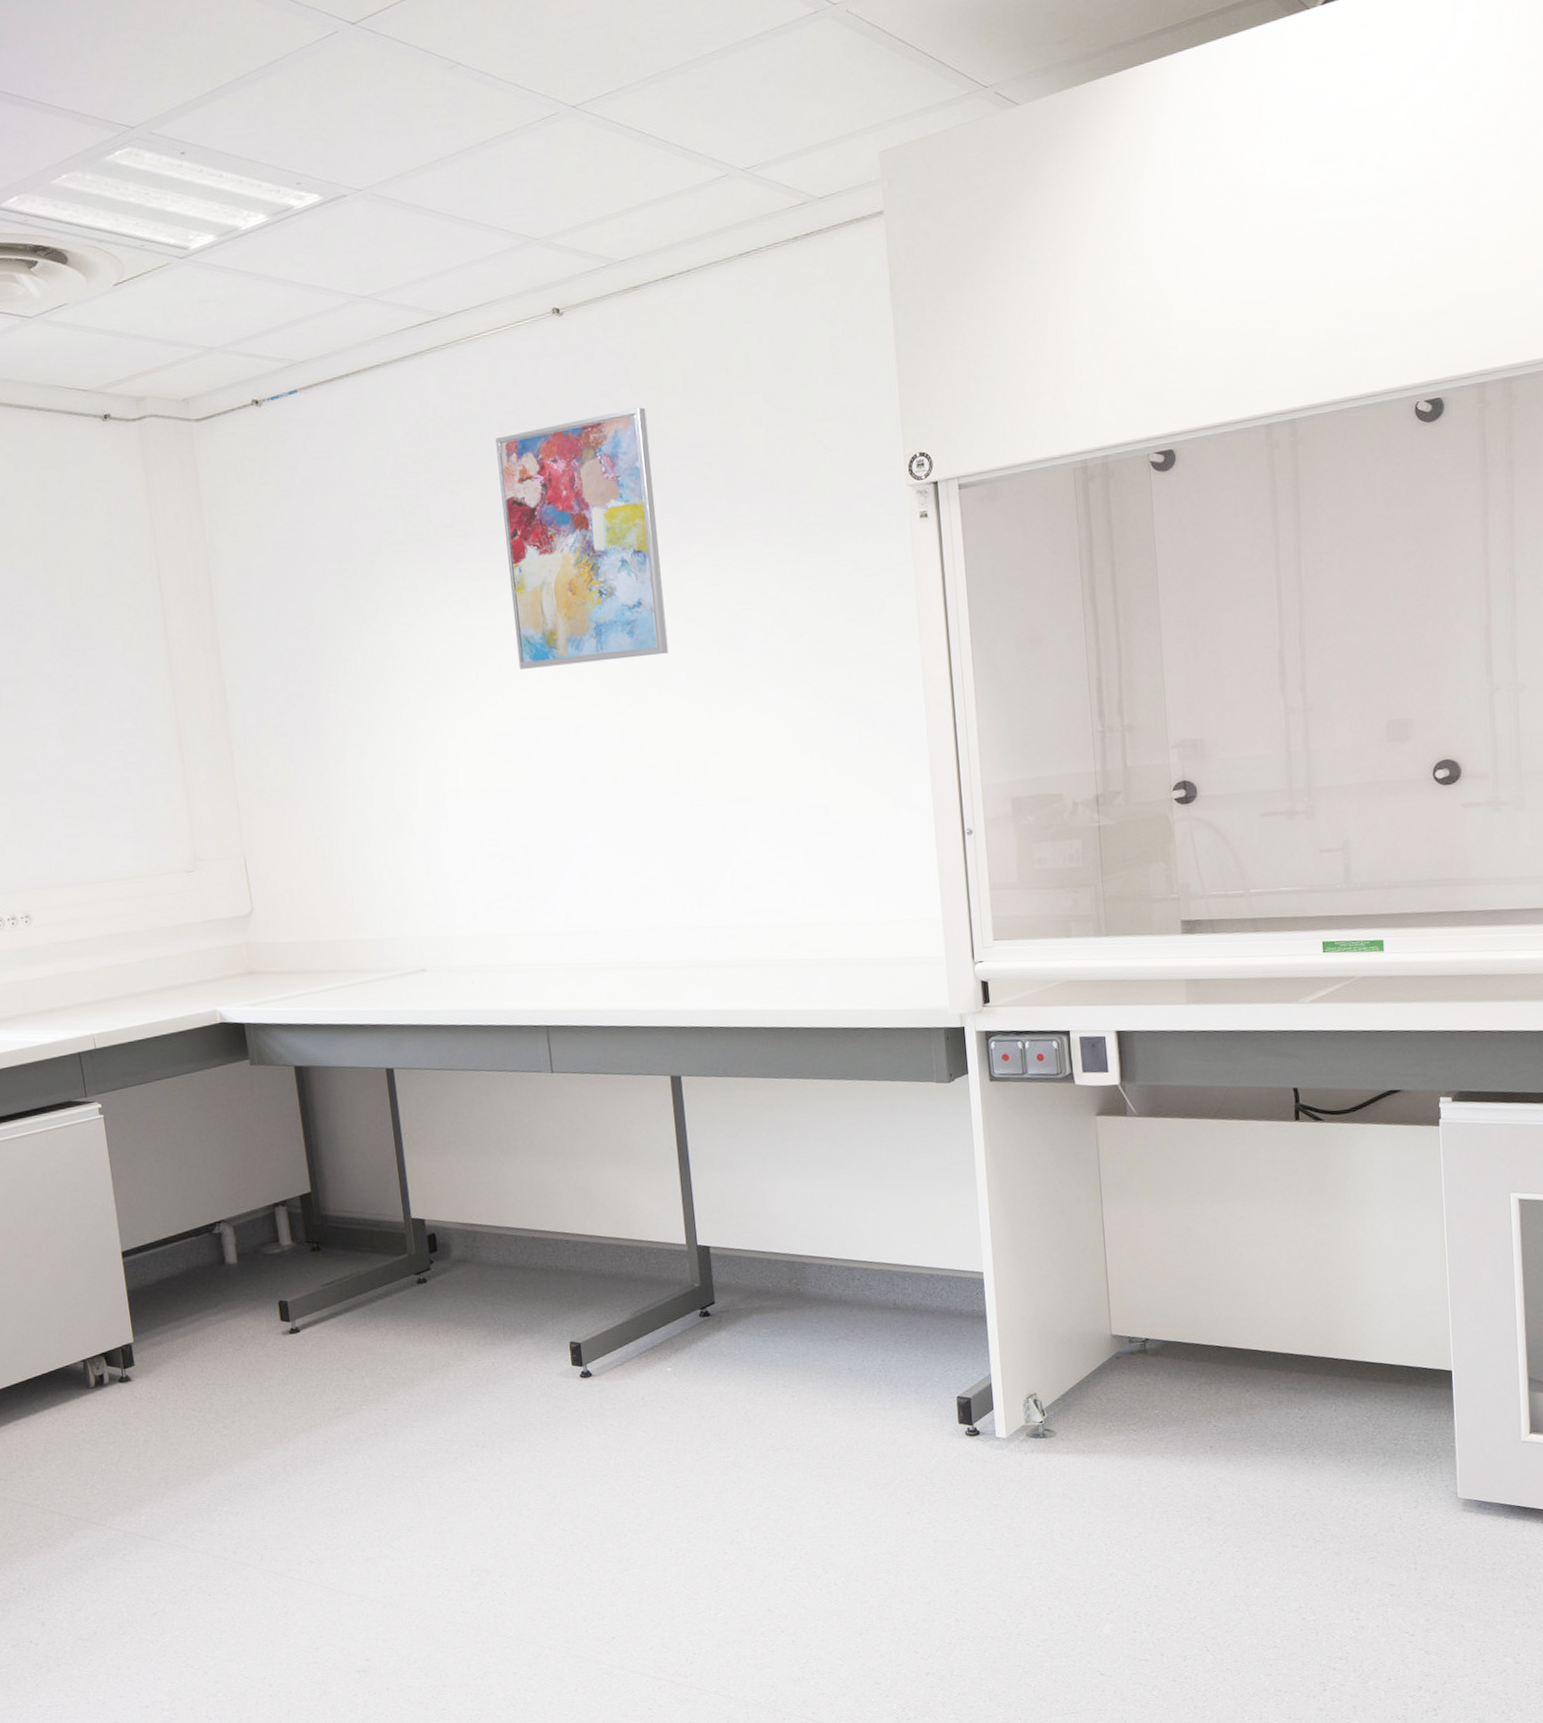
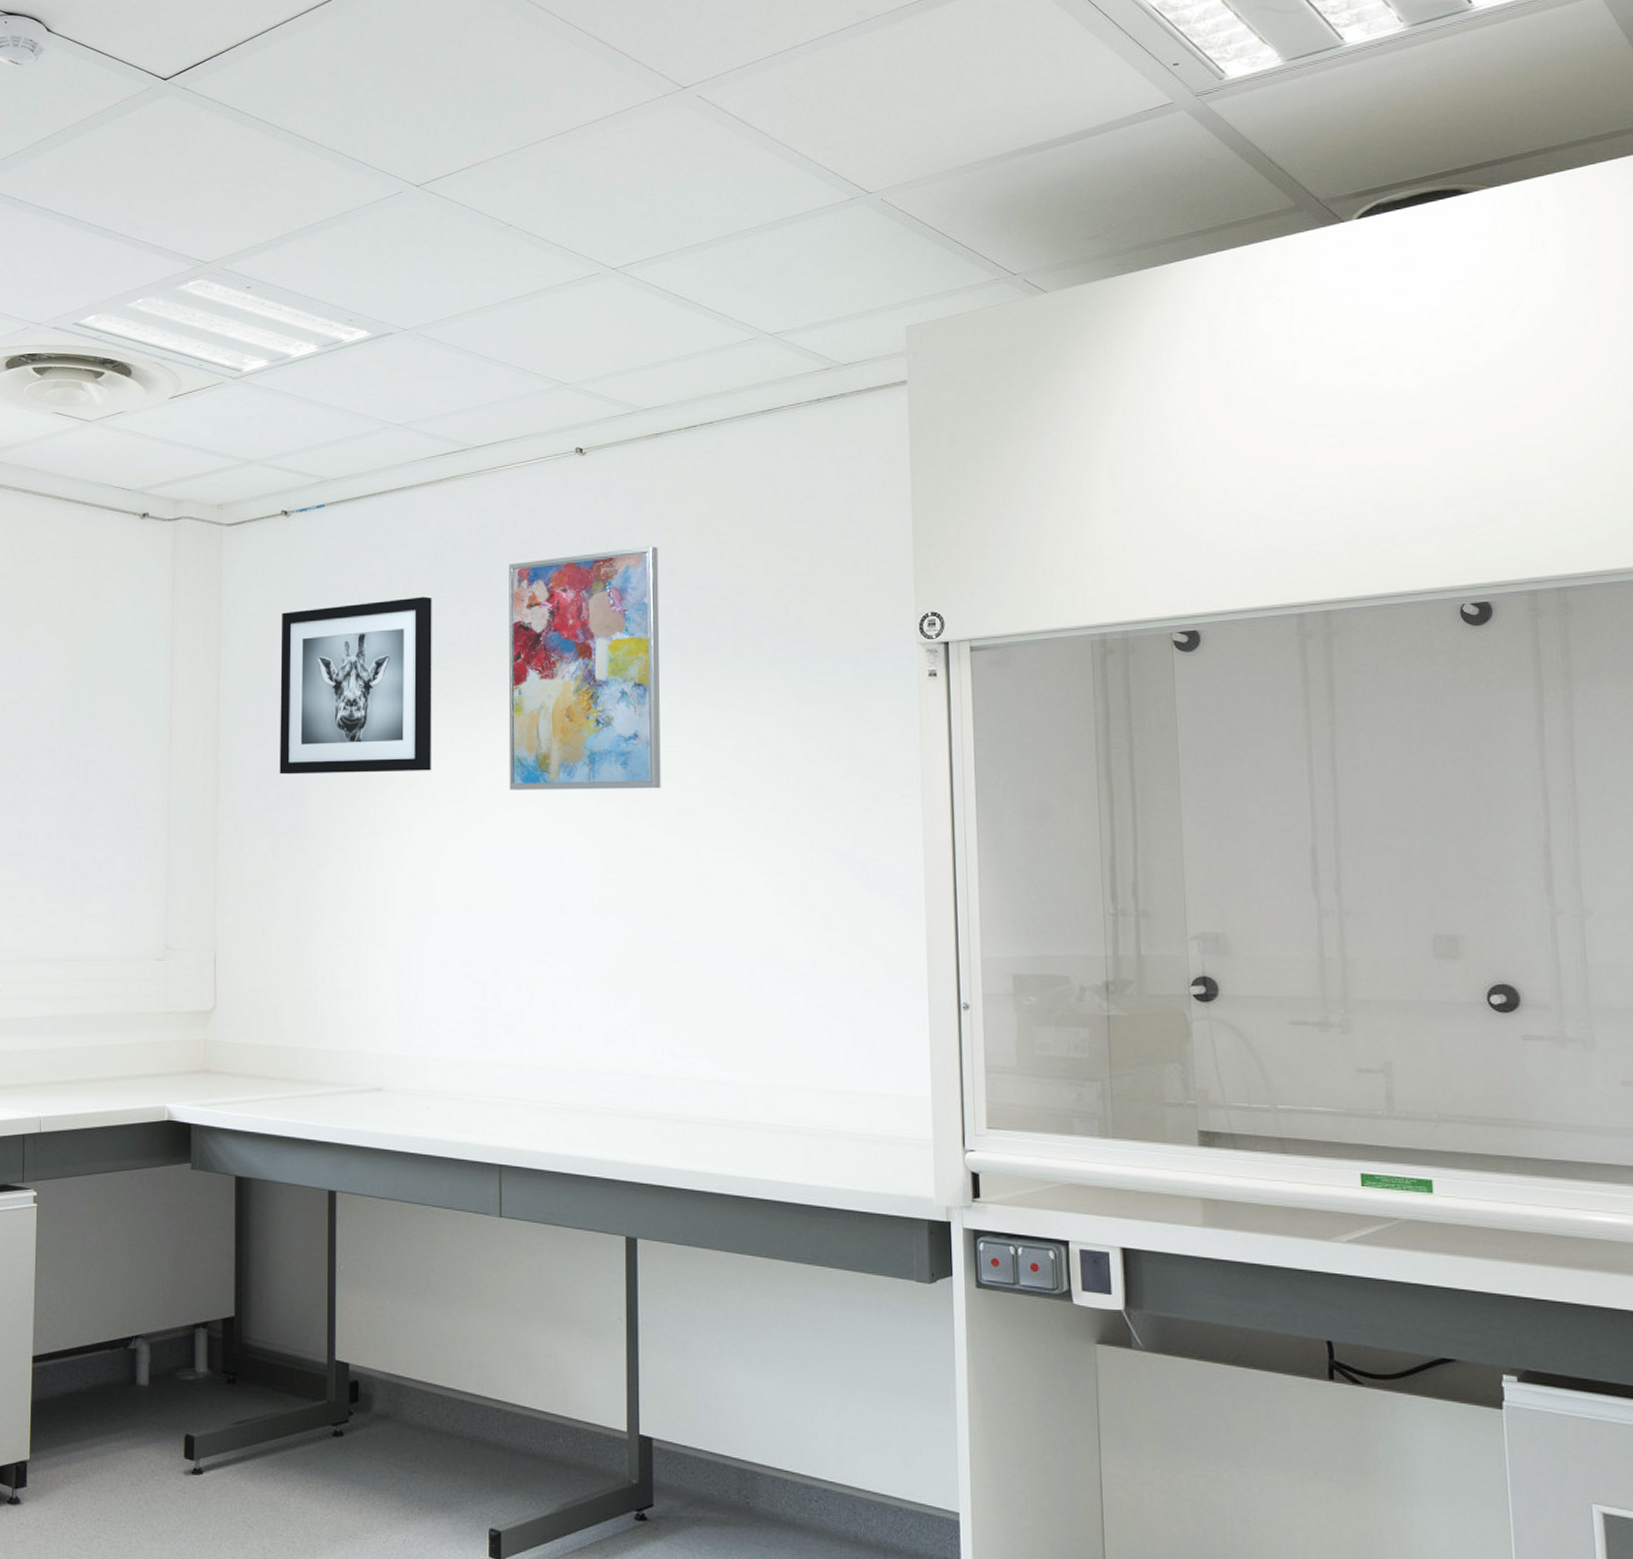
wall art: none [267,479,439,676] -> present [279,596,432,775]

